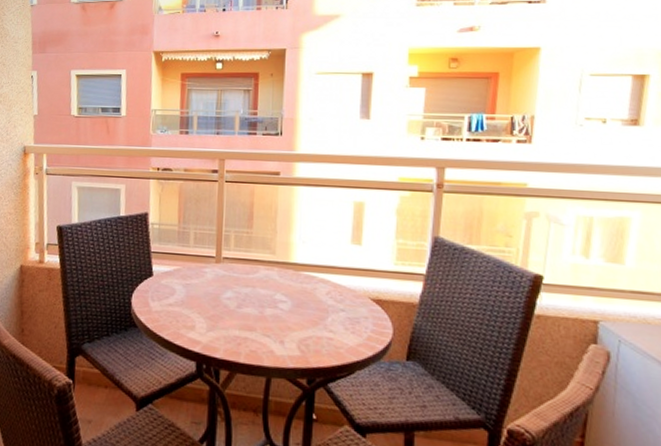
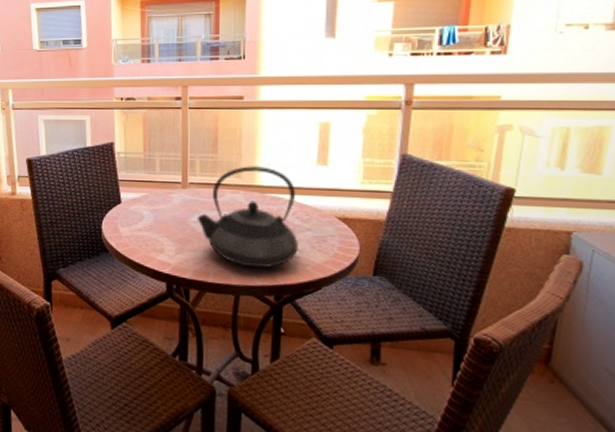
teapot: none [230,242,331,350] -> present [197,166,298,269]

